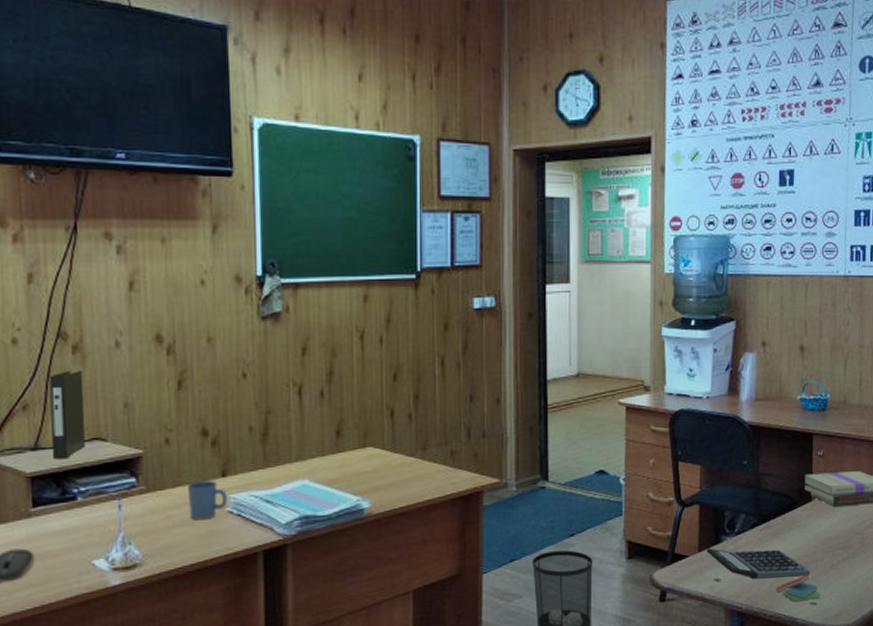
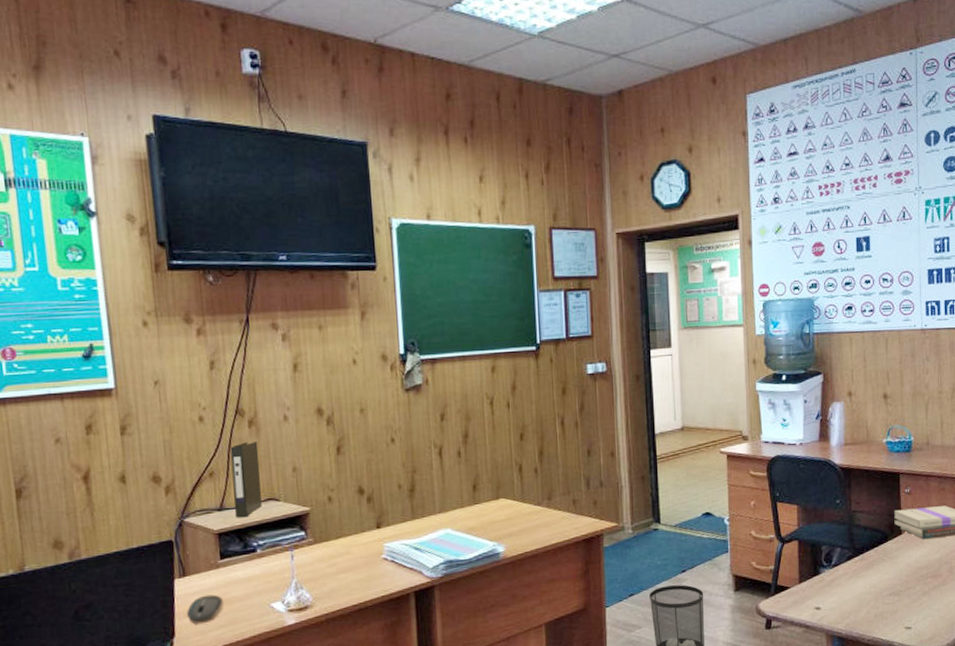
mug: present [187,479,228,520] -> none [348,531,383,567]
calculator: present [706,548,811,579] -> none [806,579,904,607]
sticky notes: present [775,574,821,602] -> none [872,601,915,627]

